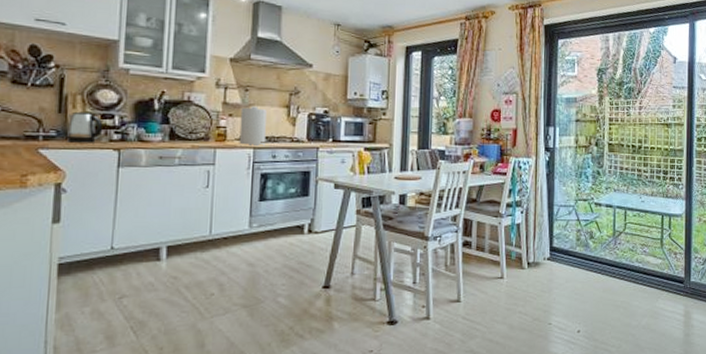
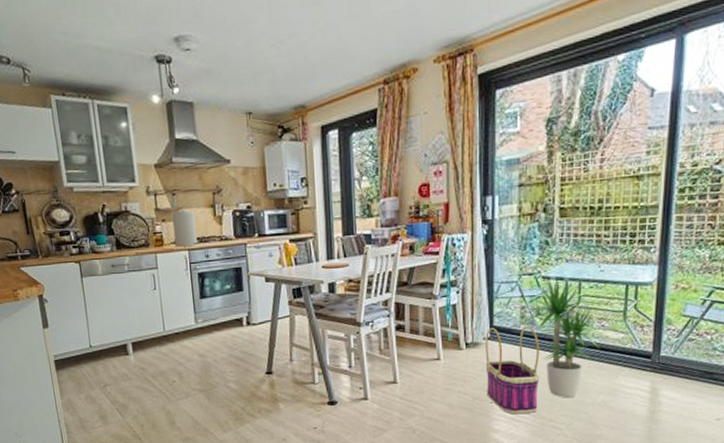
kettle: present [67,111,103,144] -> none [35,231,64,260]
basket: none [545,248,593,336] -> present [485,325,540,414]
potted plant: none [578,205,649,319] -> present [522,278,608,397]

